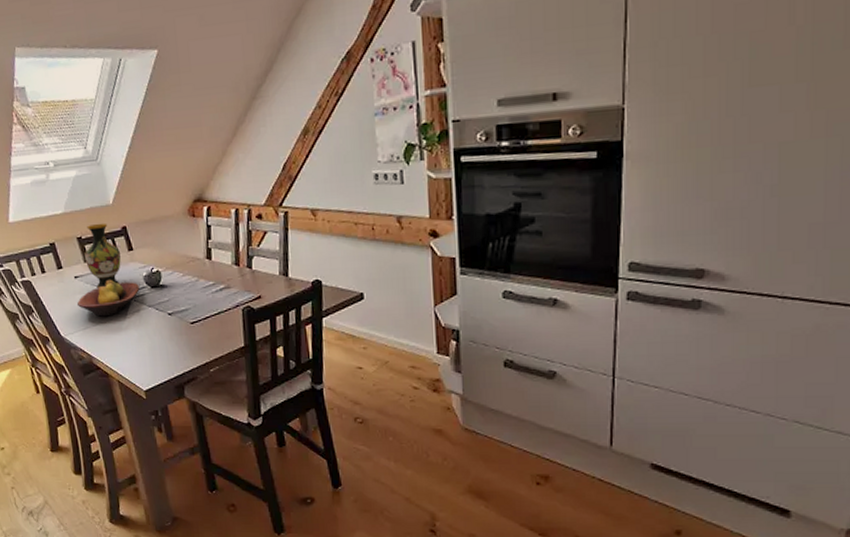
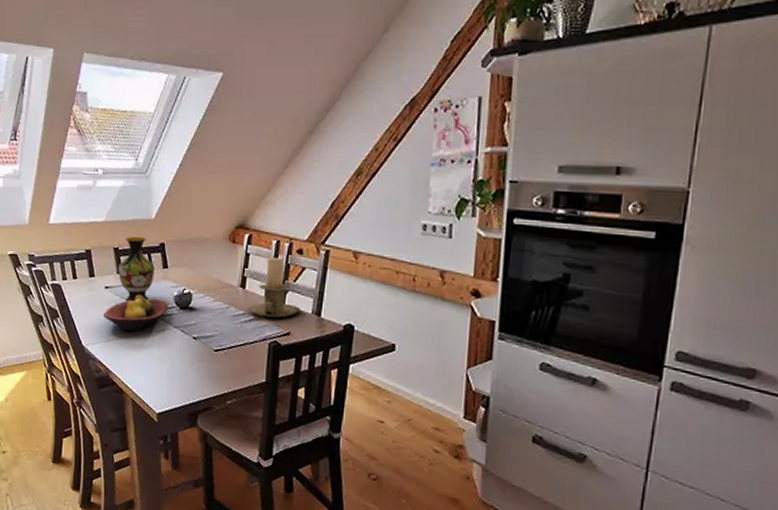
candle holder: none [217,225,269,284] -> present [248,257,301,318]

